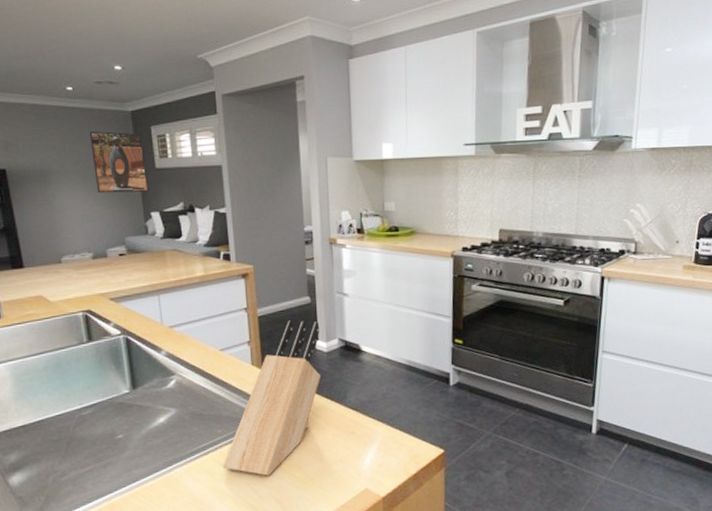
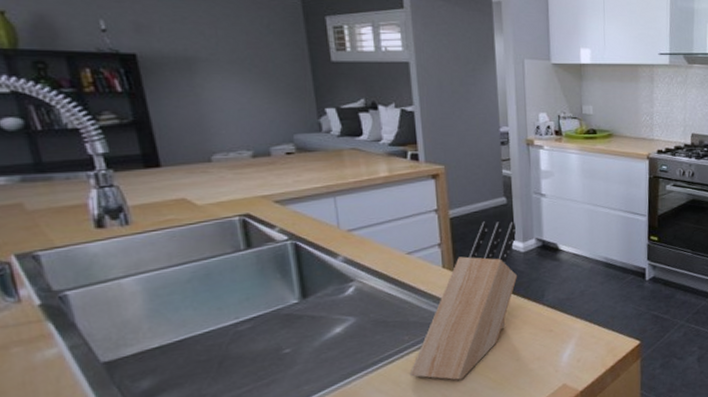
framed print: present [89,131,148,194] -> none [248,16,322,86]

